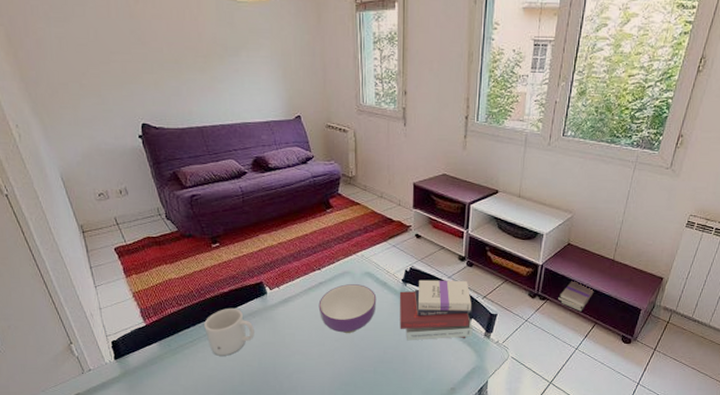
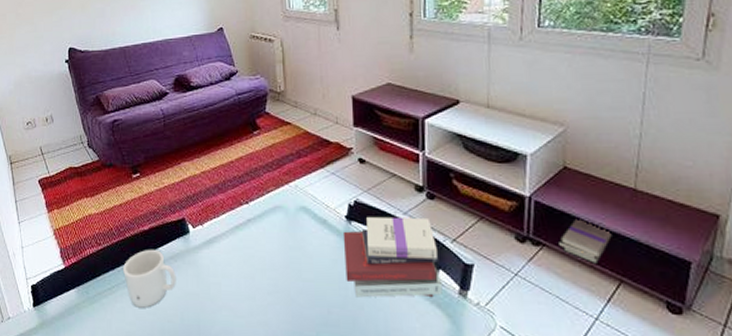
bowl: present [318,284,377,333] -> none [247,222,316,285]

